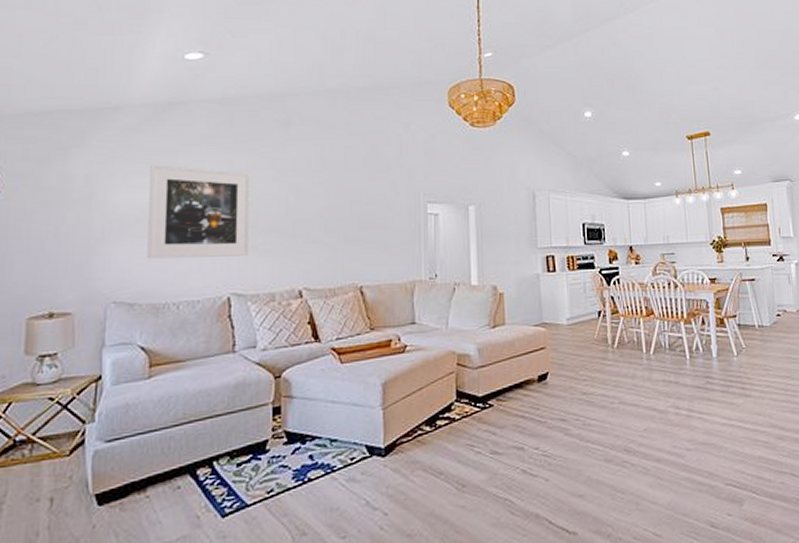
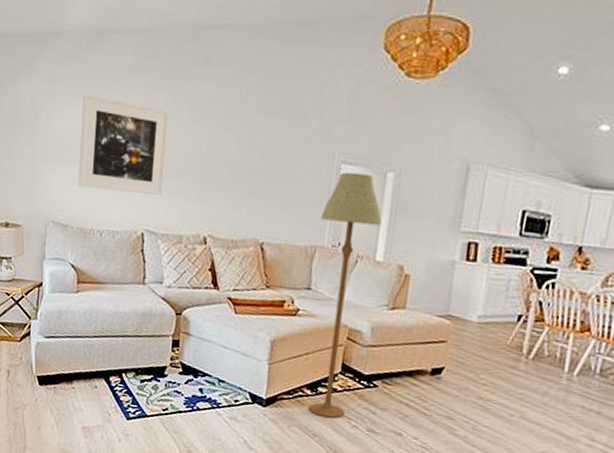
floor lamp: none [415,209,471,452] -> present [309,171,382,419]

